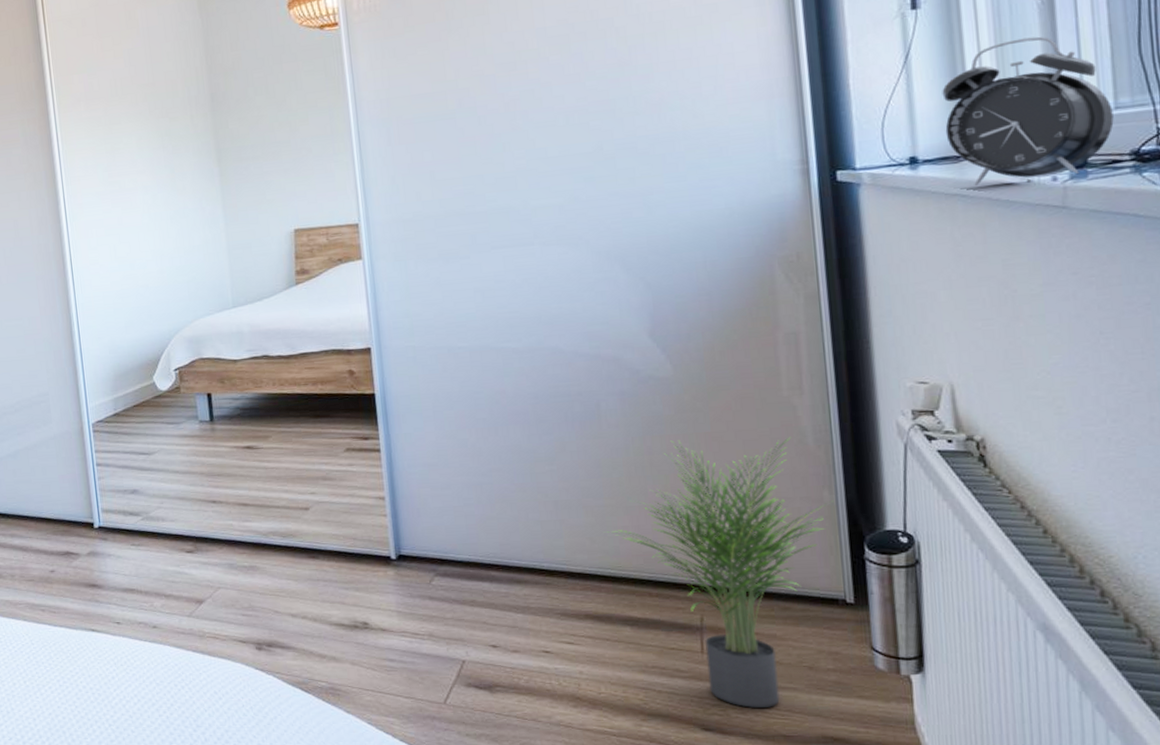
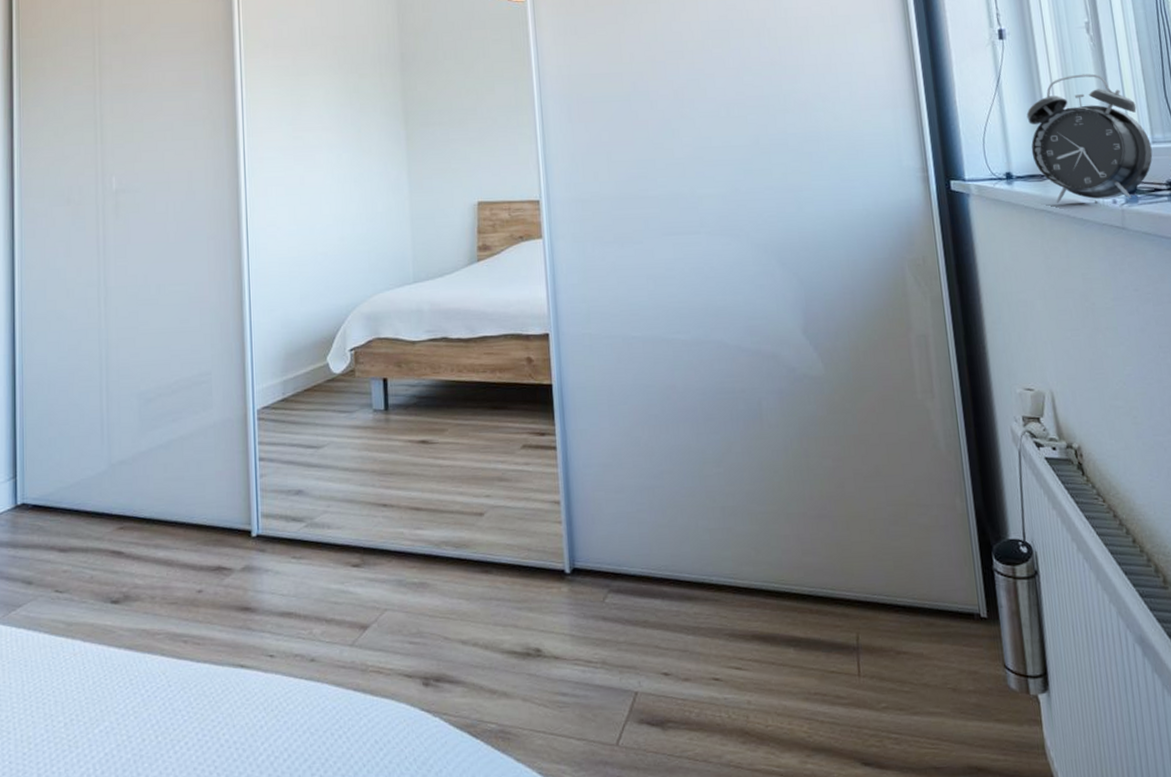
potted plant: present [607,437,834,709] -> none [770,441,965,738]

